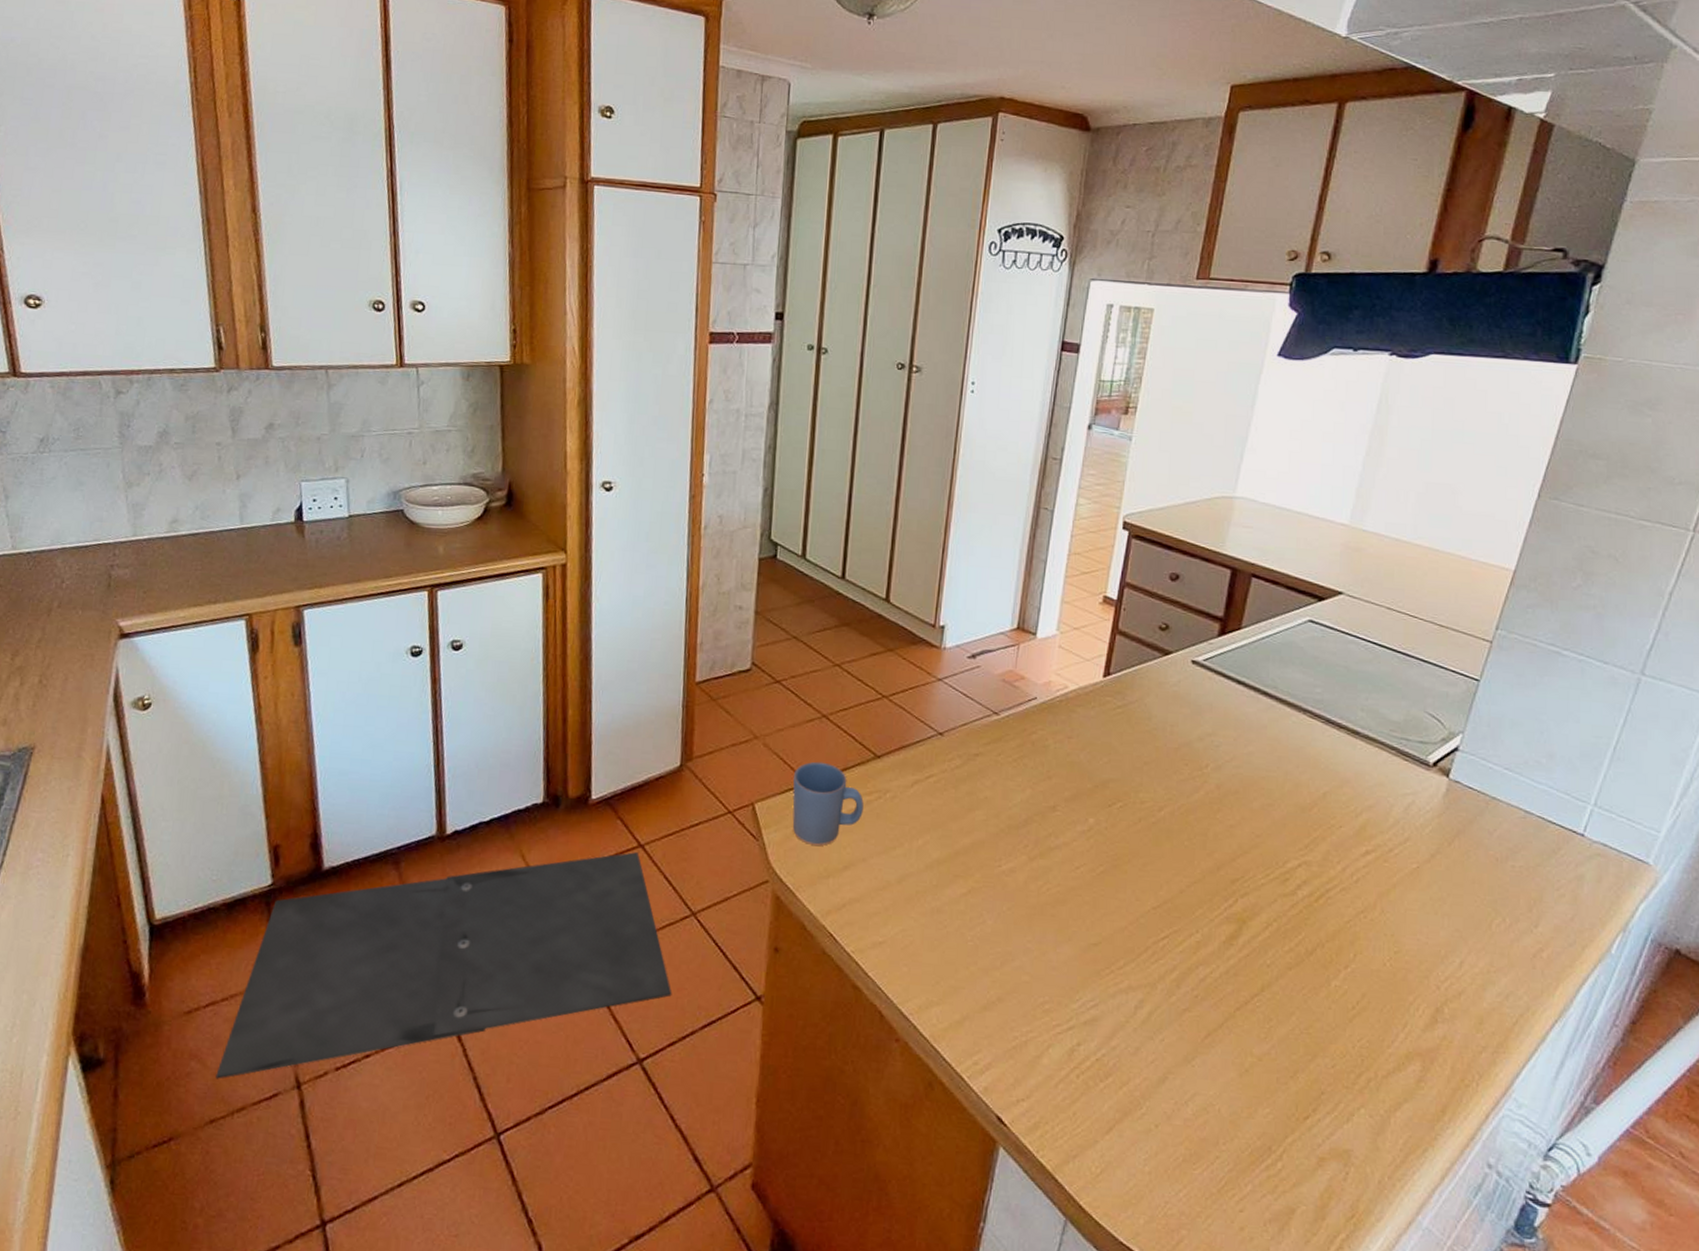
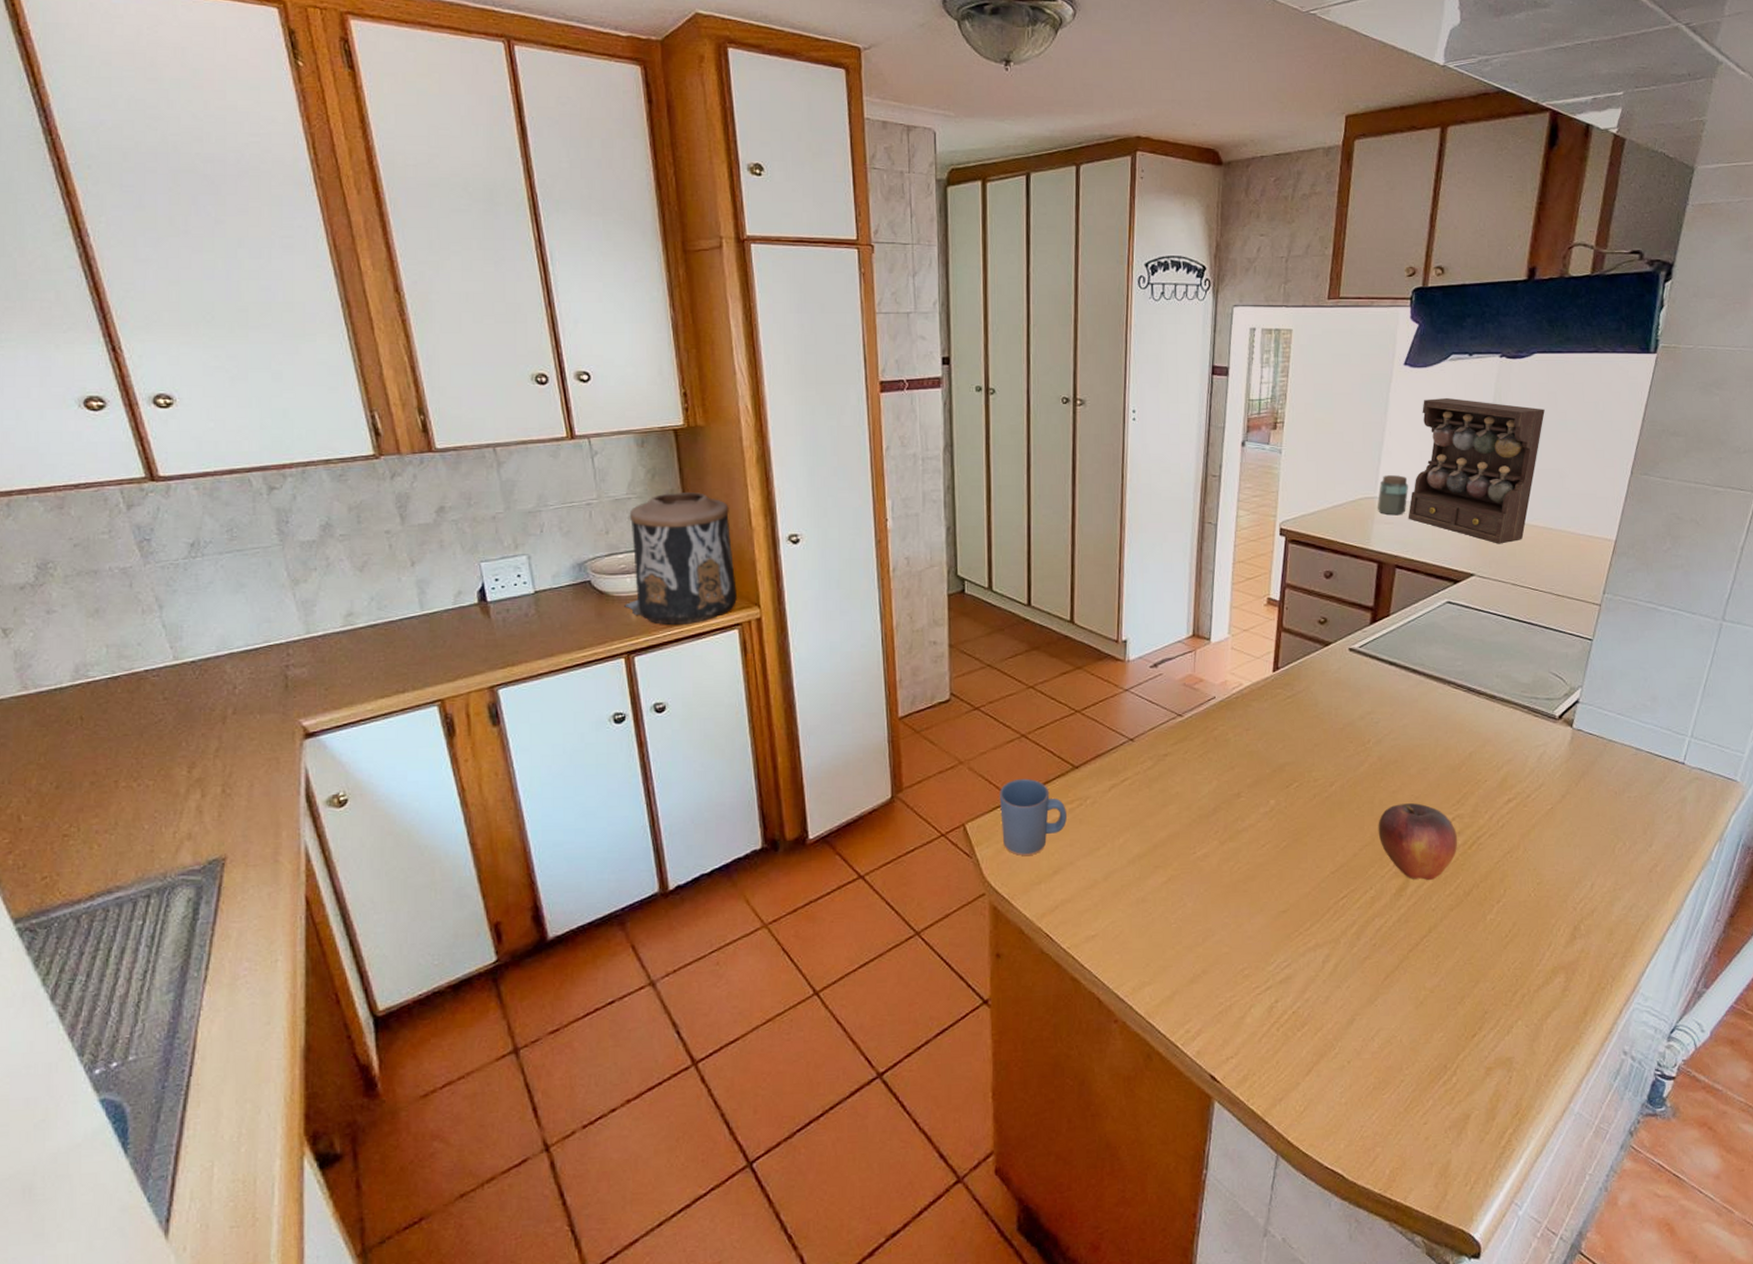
door mat: present [215,852,672,1079] -> none [461,883,904,1155]
canister: none [433,428,546,564] -> present [624,492,737,626]
fruit: none [1210,840,1303,931] -> present [1378,803,1458,880]
peanut butter: none [1235,474,1274,519] -> present [1377,475,1409,516]
spice rack: none [1270,394,1439,562] -> present [1408,397,1545,544]

